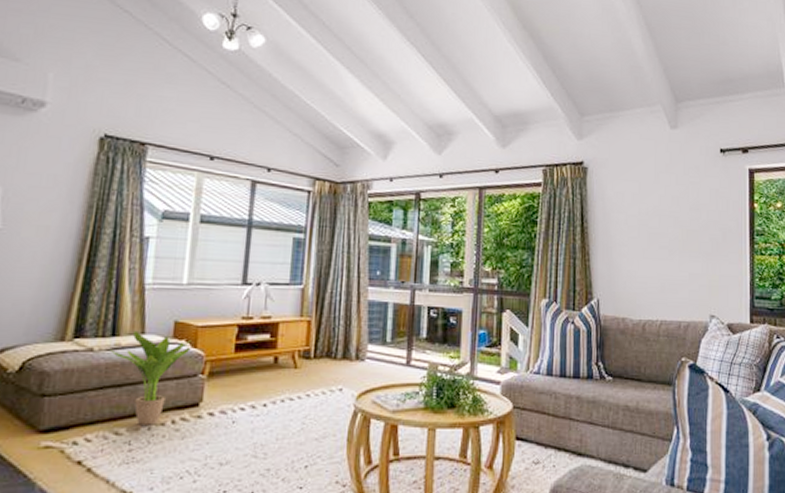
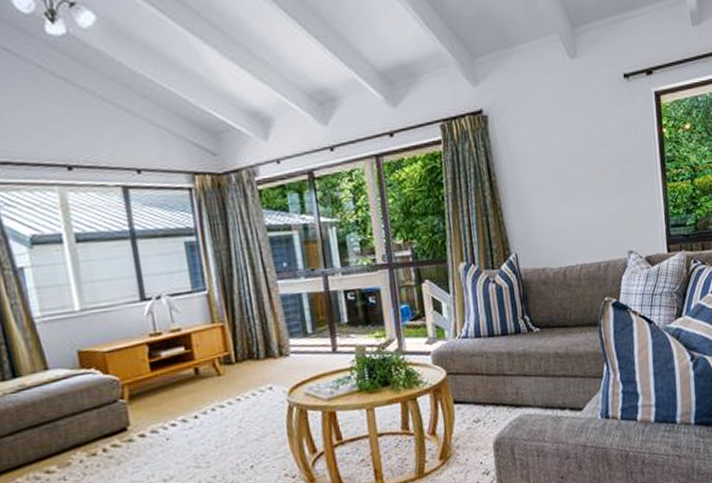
potted plant: present [111,330,192,425] -> none [16,367,103,460]

